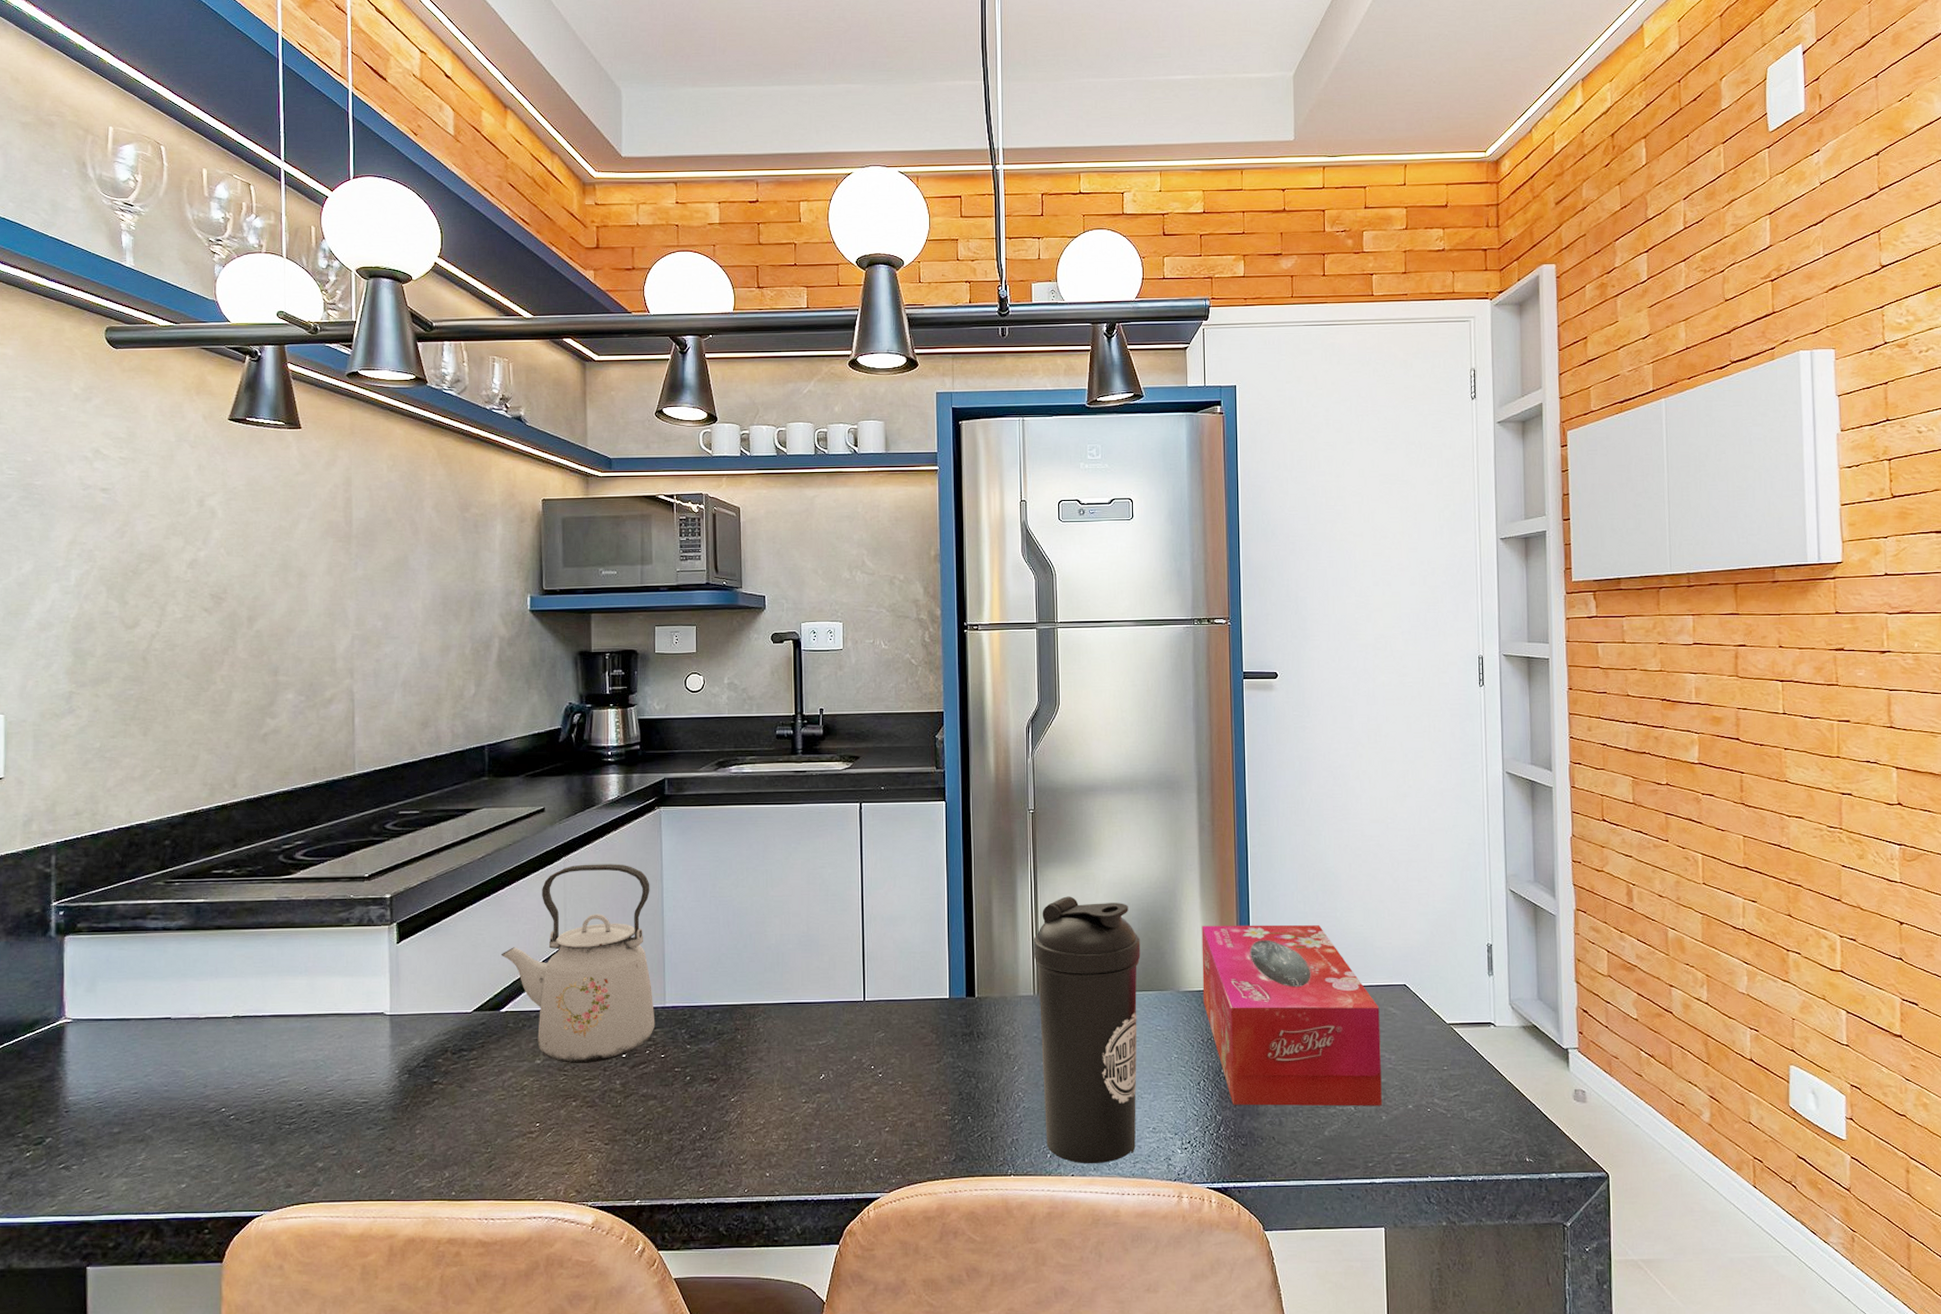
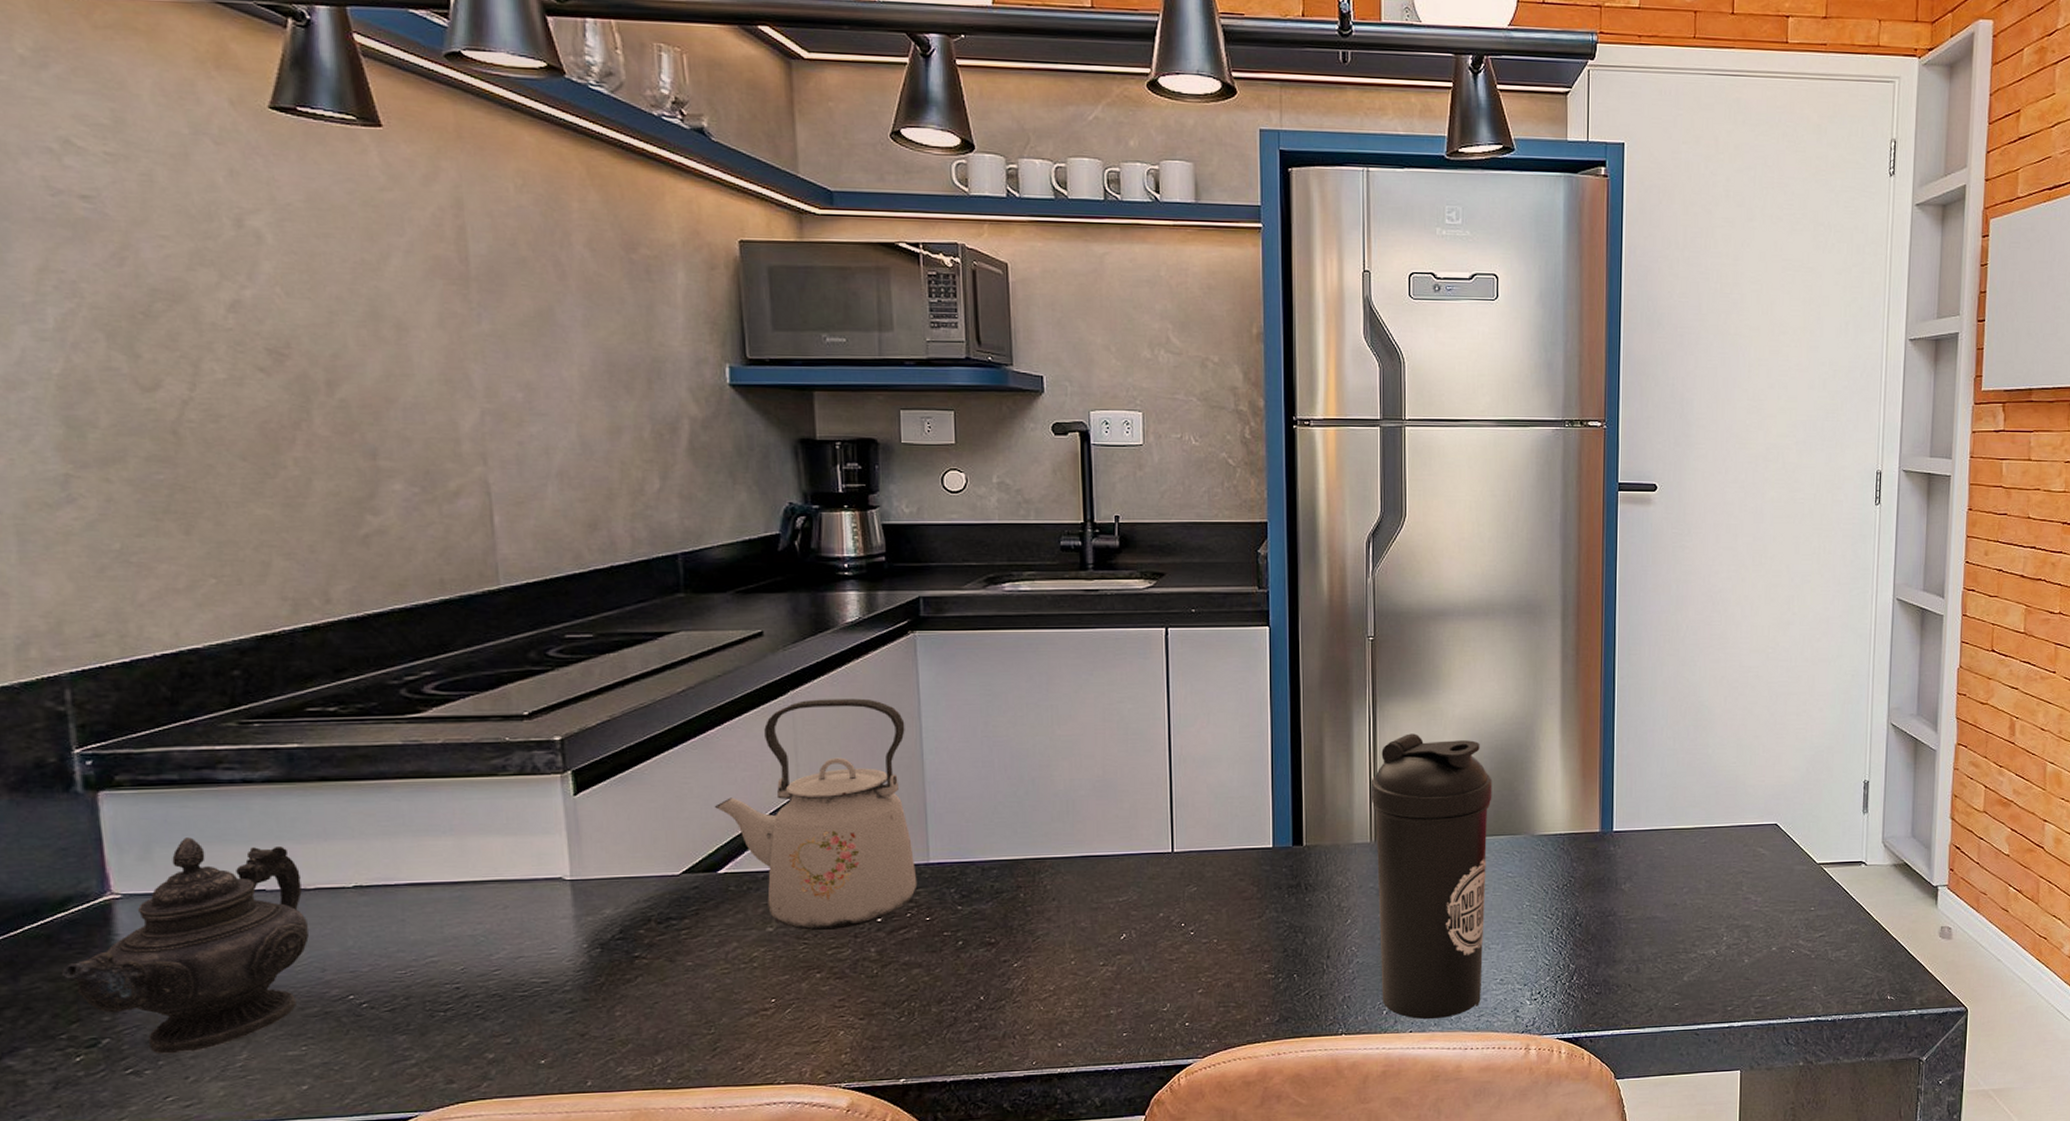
teapot: none [25,974,198,1153] -> present [62,837,309,1054]
tissue box: present [1201,924,1382,1106] -> none [1559,762,1748,953]

